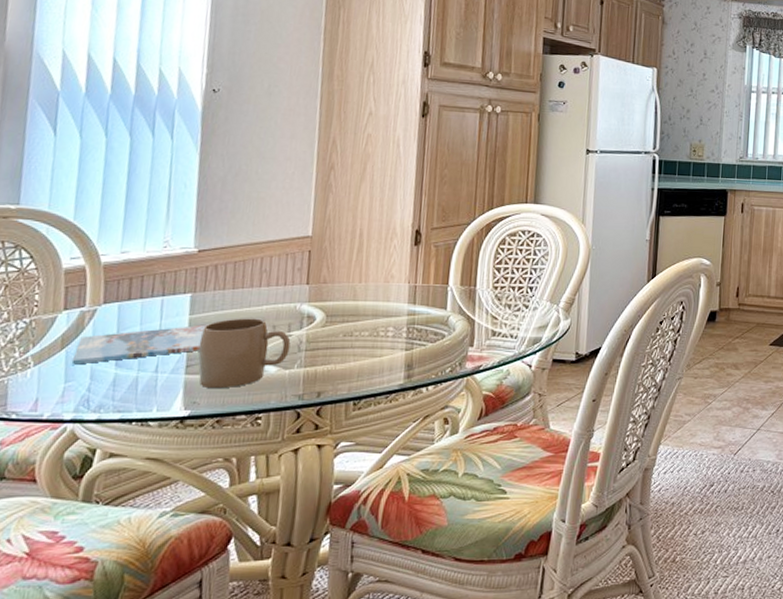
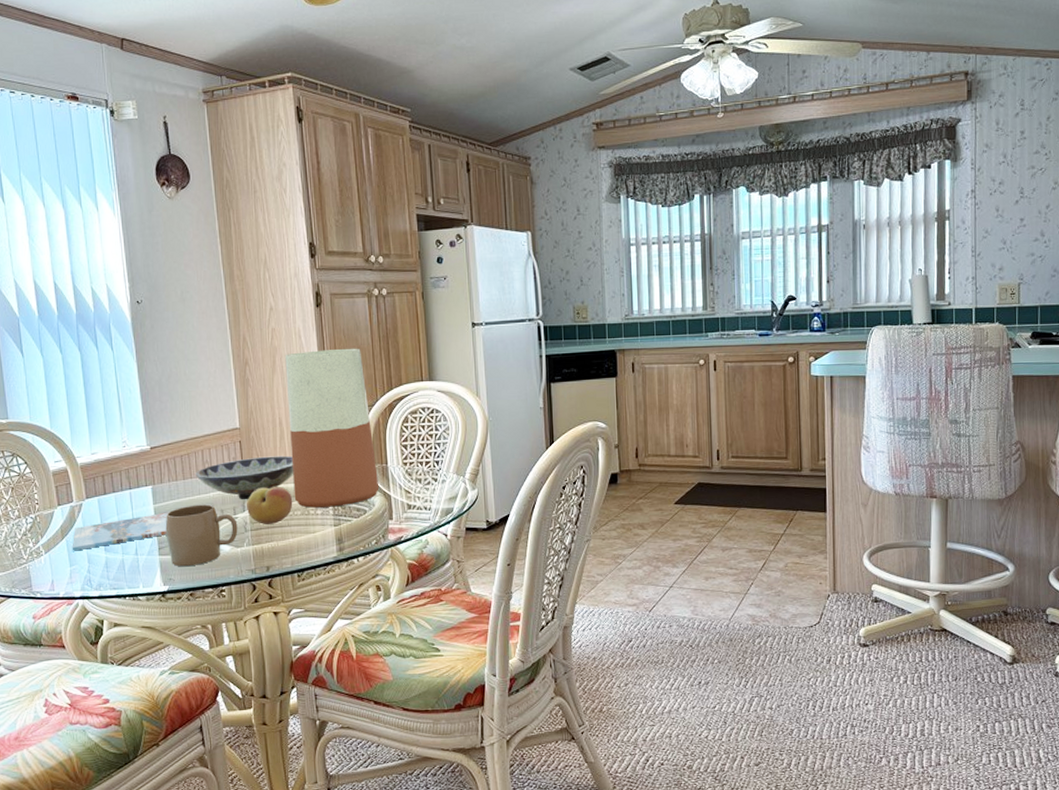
bowl: none [249,269,369,316] -> present [196,455,294,500]
fruit: none [304,303,362,346] -> present [246,487,293,525]
vase: none [363,161,465,329] -> present [285,348,380,508]

